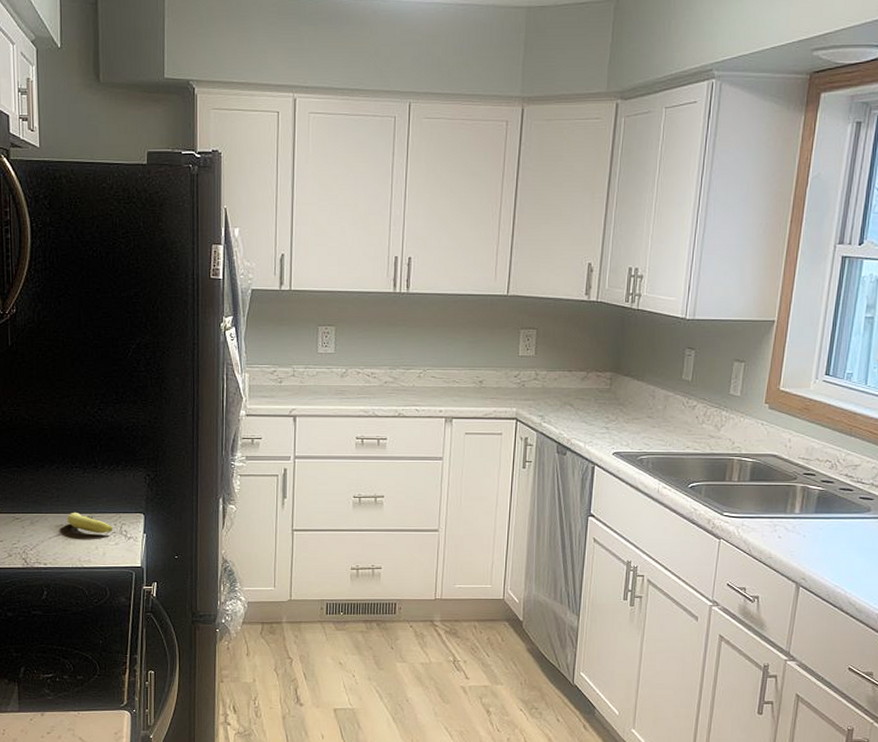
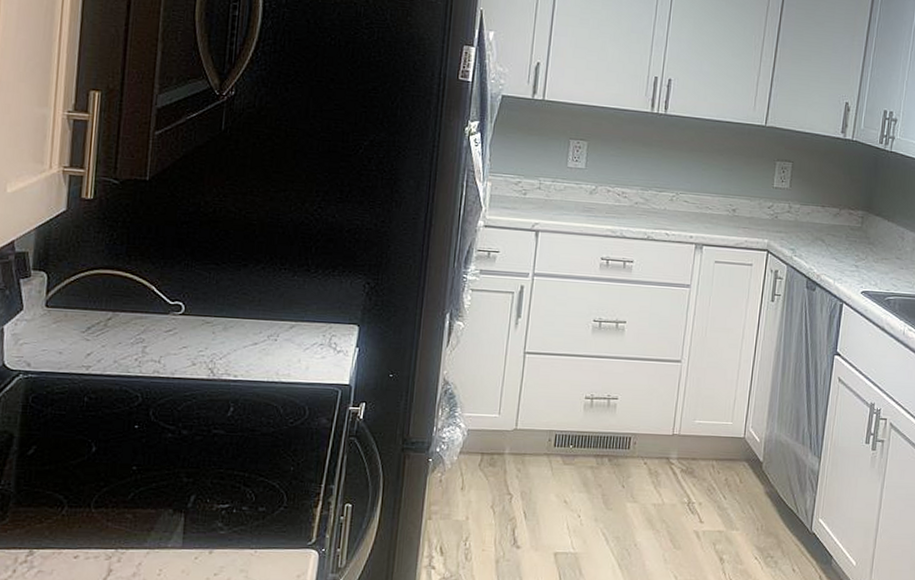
fruit: present [68,513,113,533] -> none [268,319,321,345]

